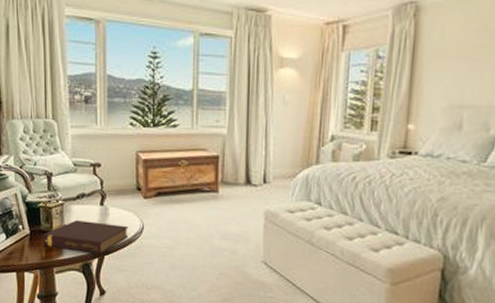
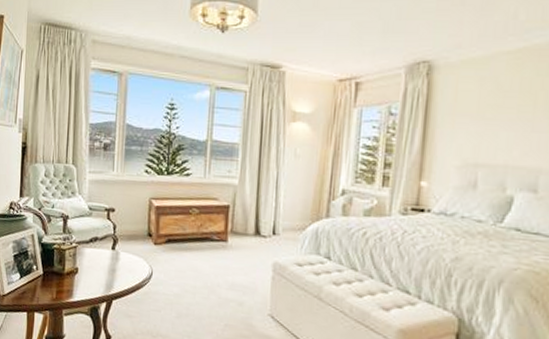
book: present [42,220,129,254] -> none [54,263,138,298]

